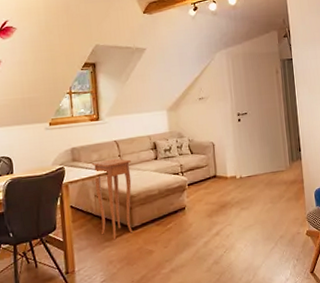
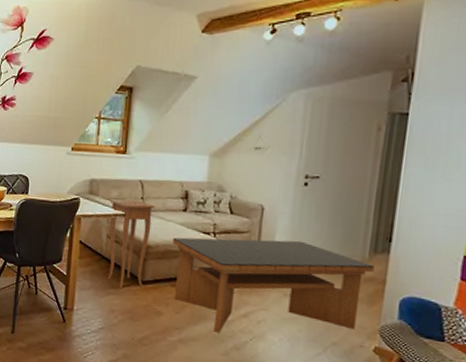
coffee table: none [150,164,295,254] -> present [172,237,374,333]

